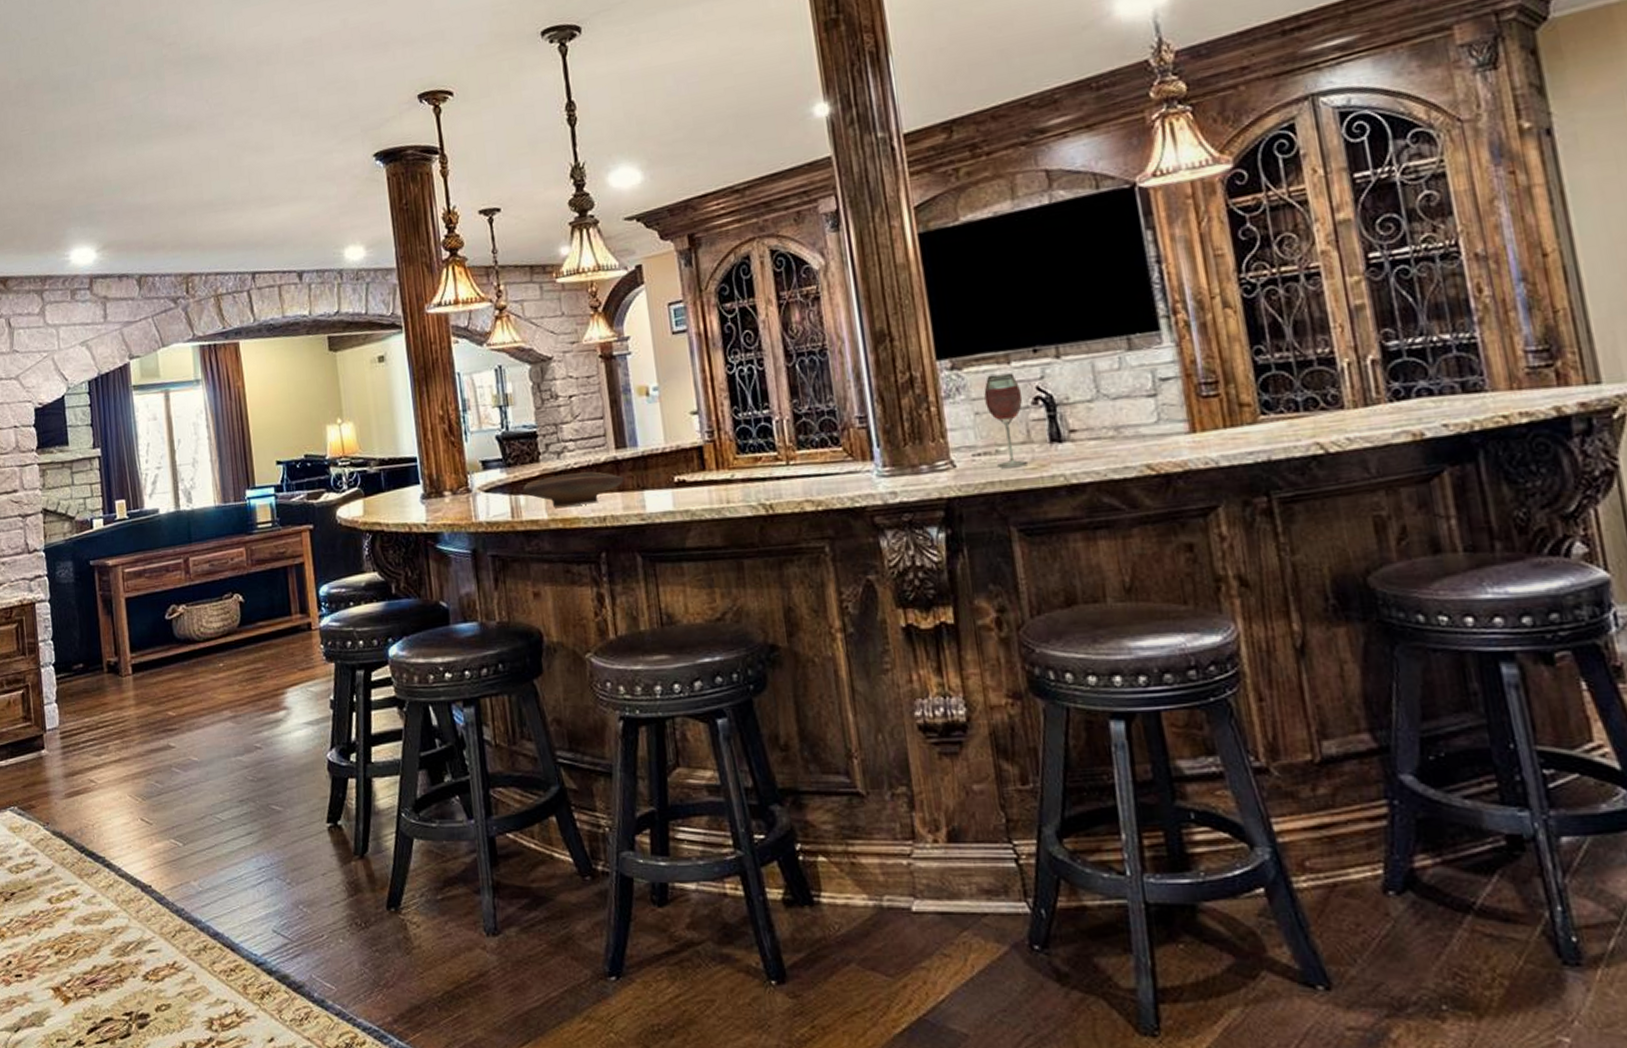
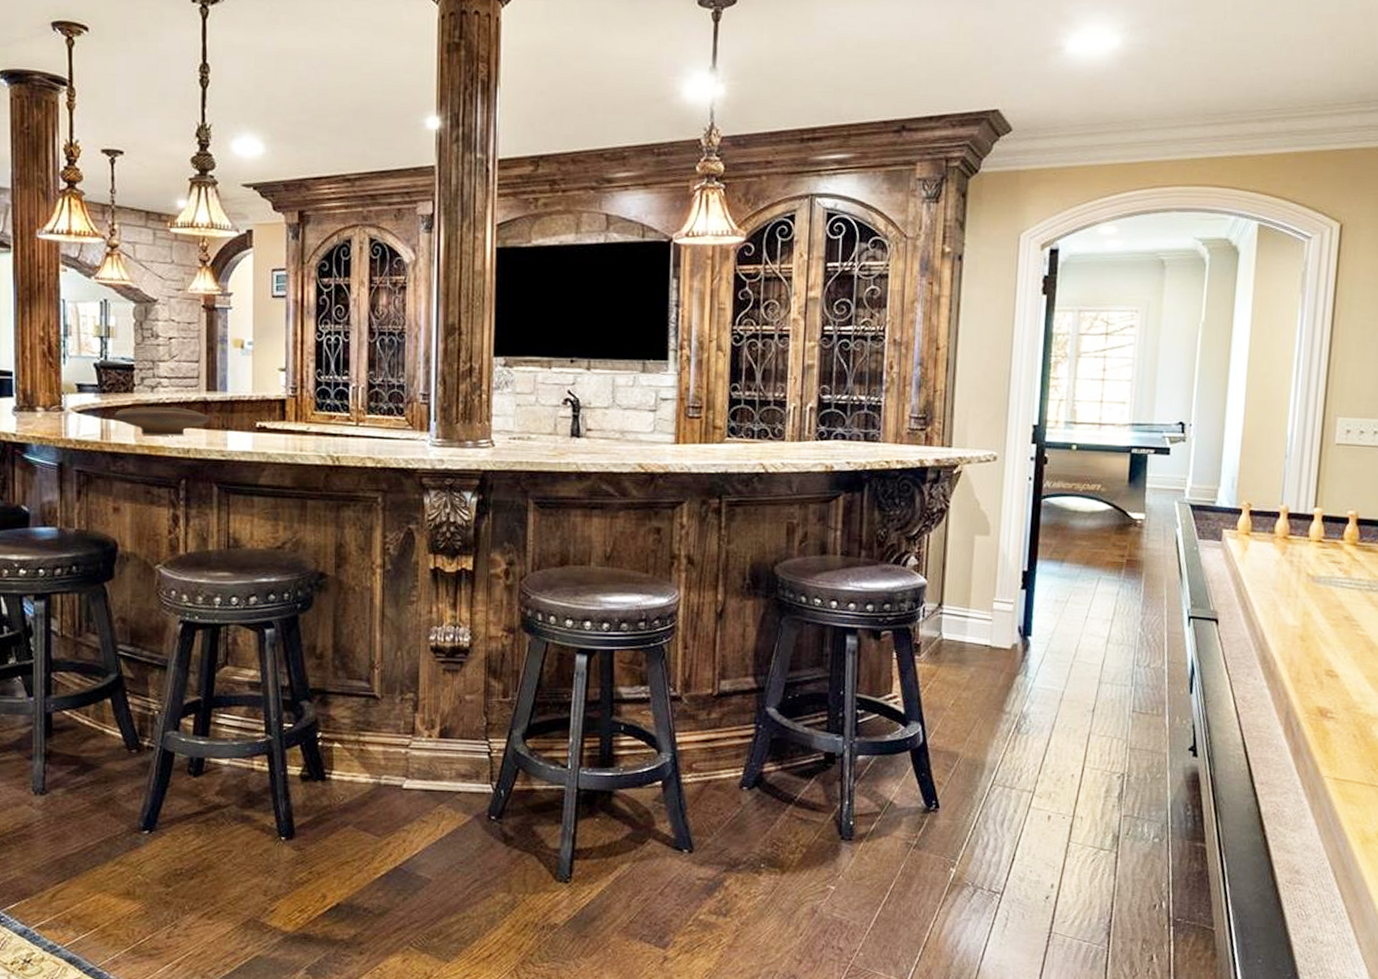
wineglass: present [984,373,1029,468] -> none [526,376,556,452]

